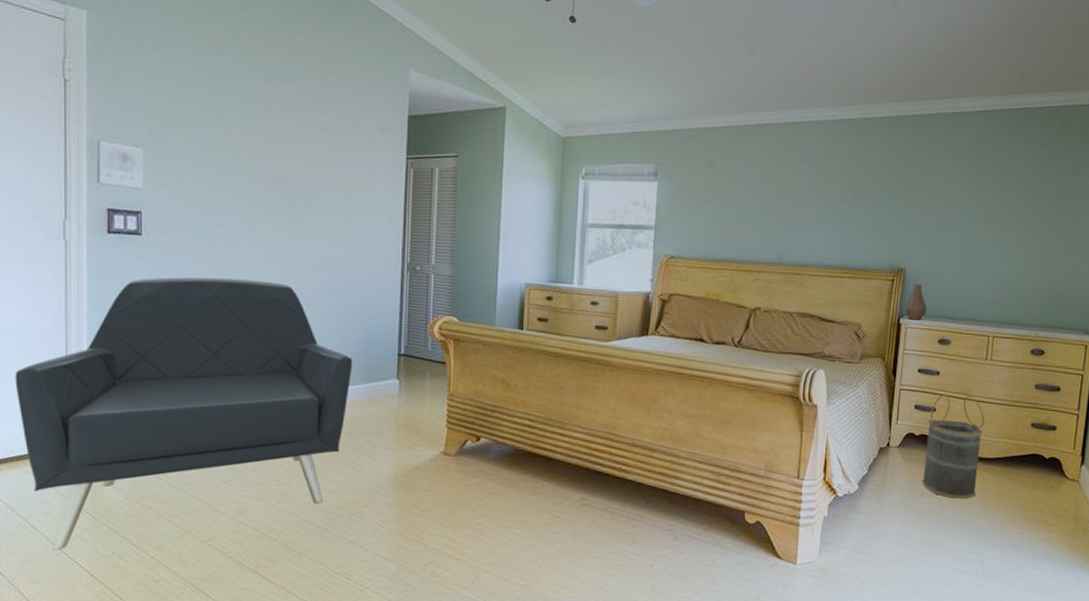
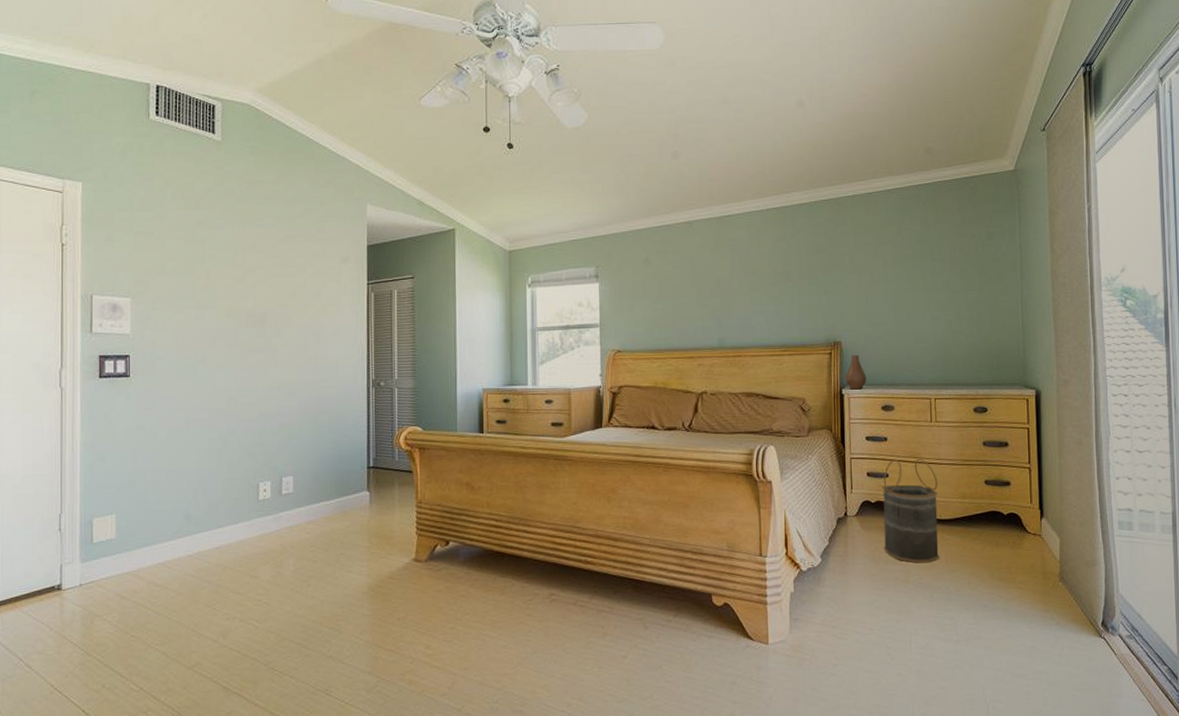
armchair: present [15,277,353,550] -> none [14,409,326,688]

